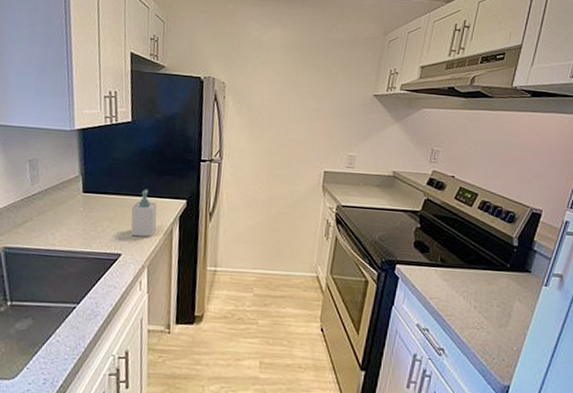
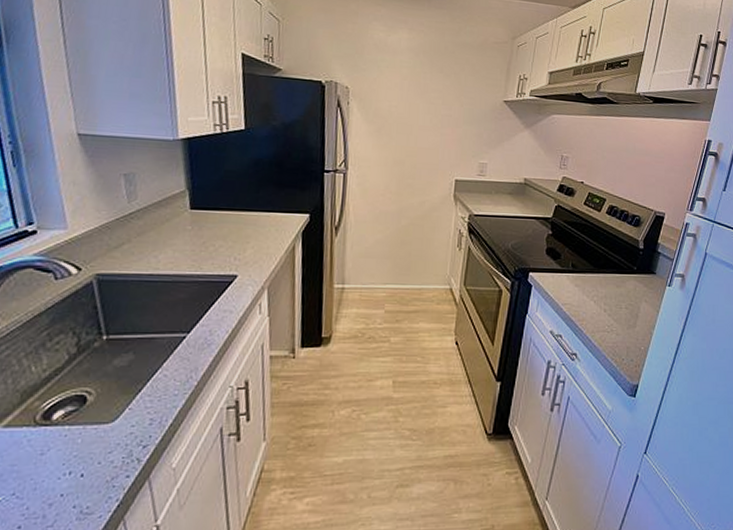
soap bottle: present [130,189,157,237] -> none [247,203,277,256]

